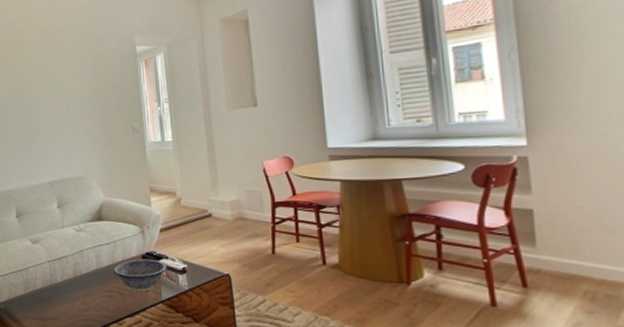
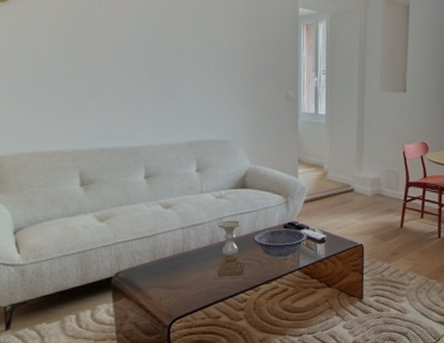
candle holder: none [79,252,107,308] -> present [217,220,244,276]

